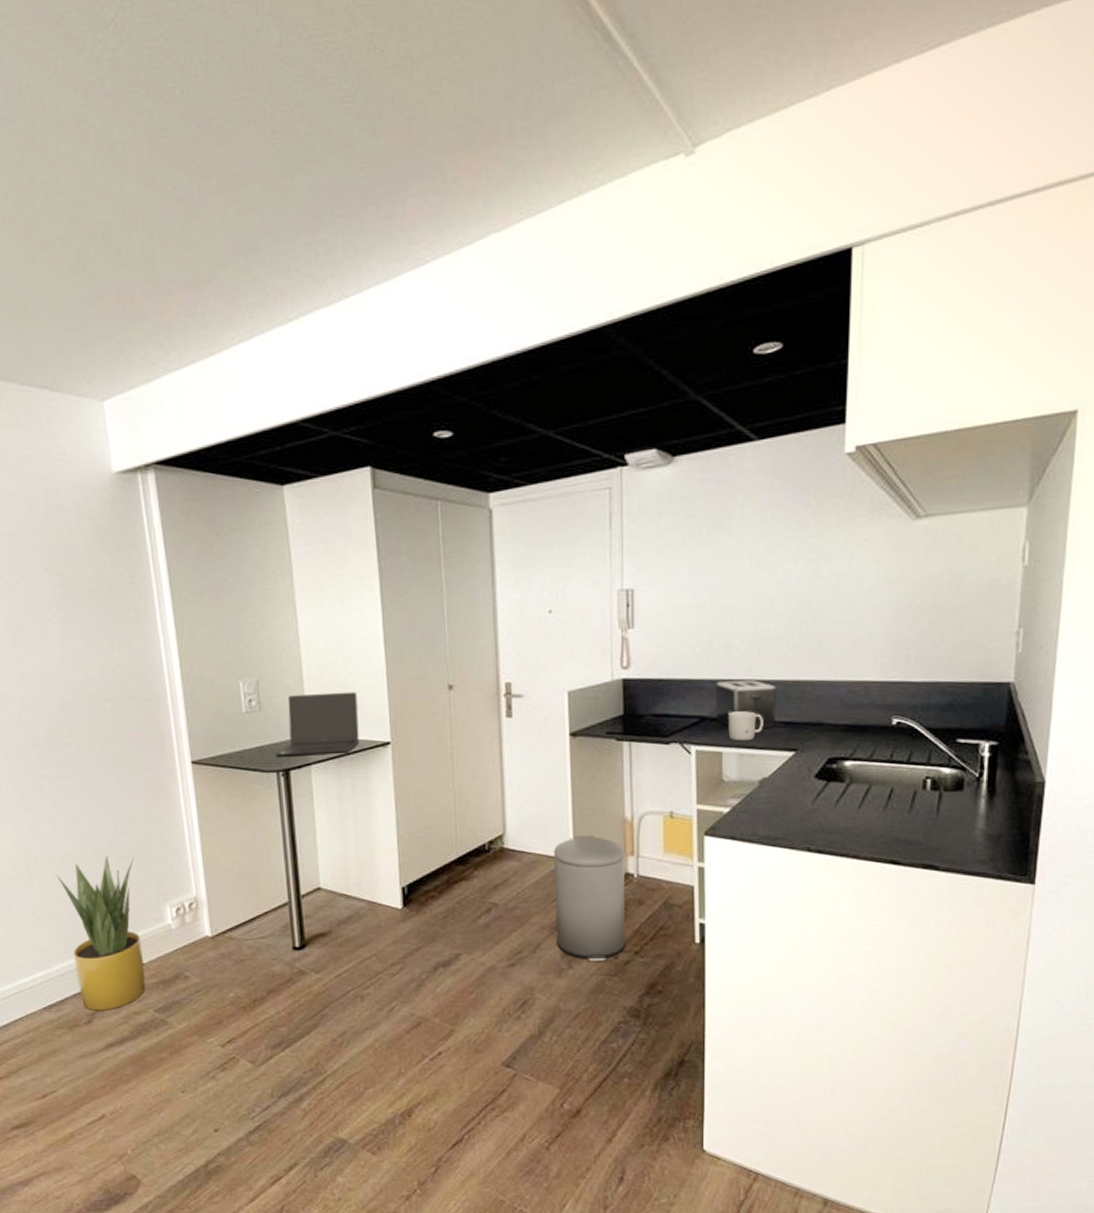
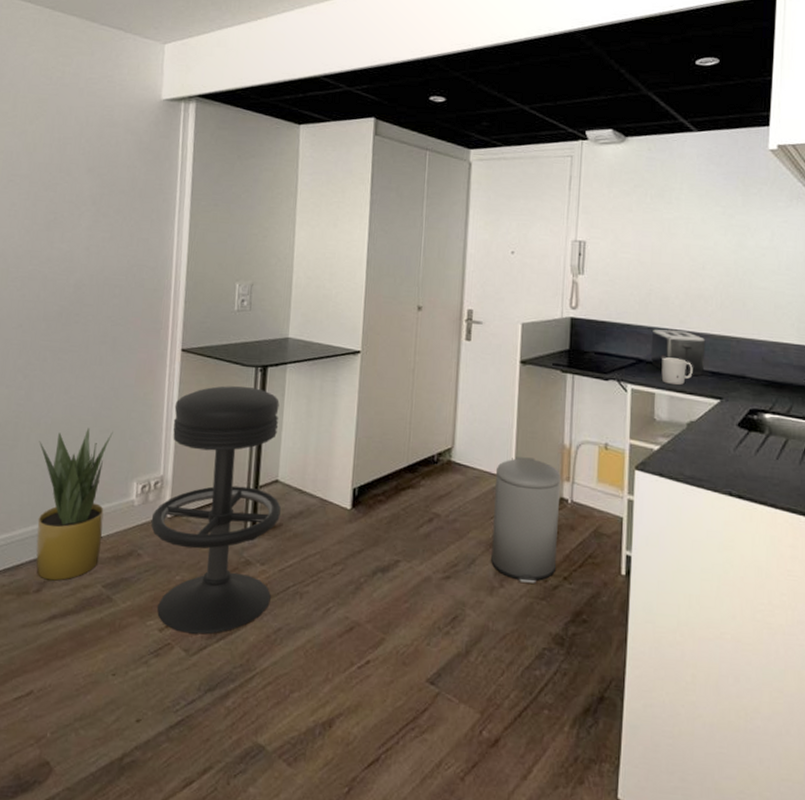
bar stool: none [192,793,331,1046] -> present [150,386,281,635]
laptop: present [276,691,359,757] -> none [257,300,337,358]

